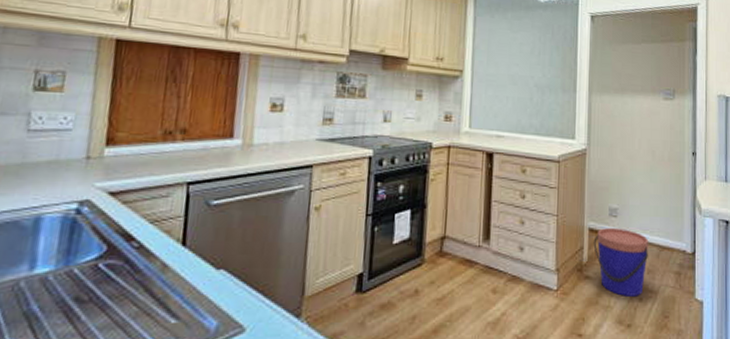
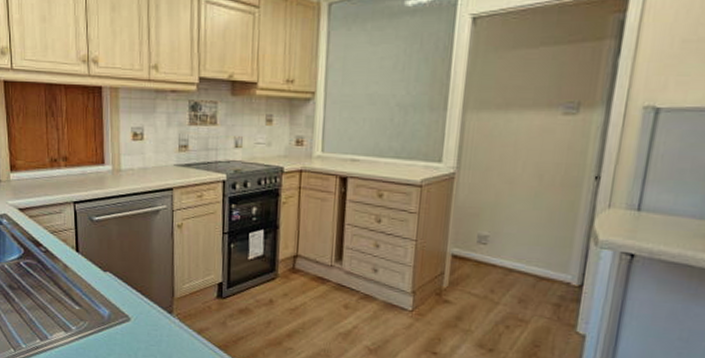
bucket: present [593,228,648,296] -> none [456,255,523,324]

